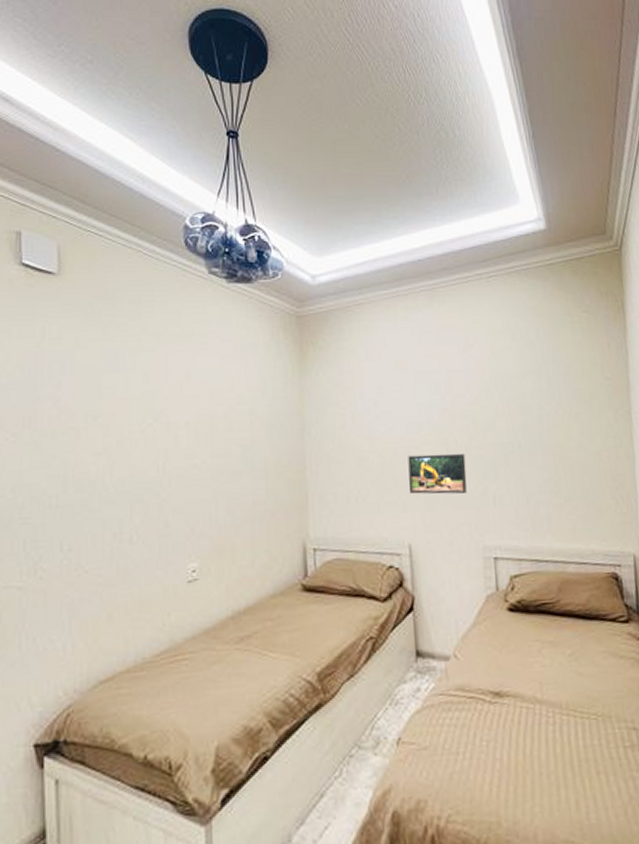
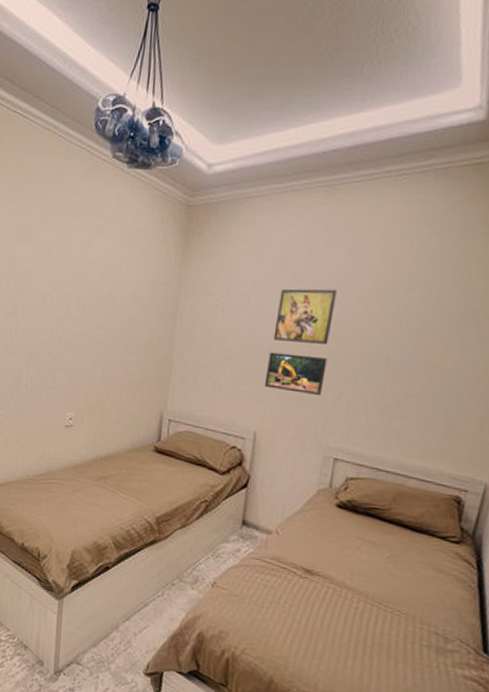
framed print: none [406,385,462,443] -> present [273,288,337,344]

